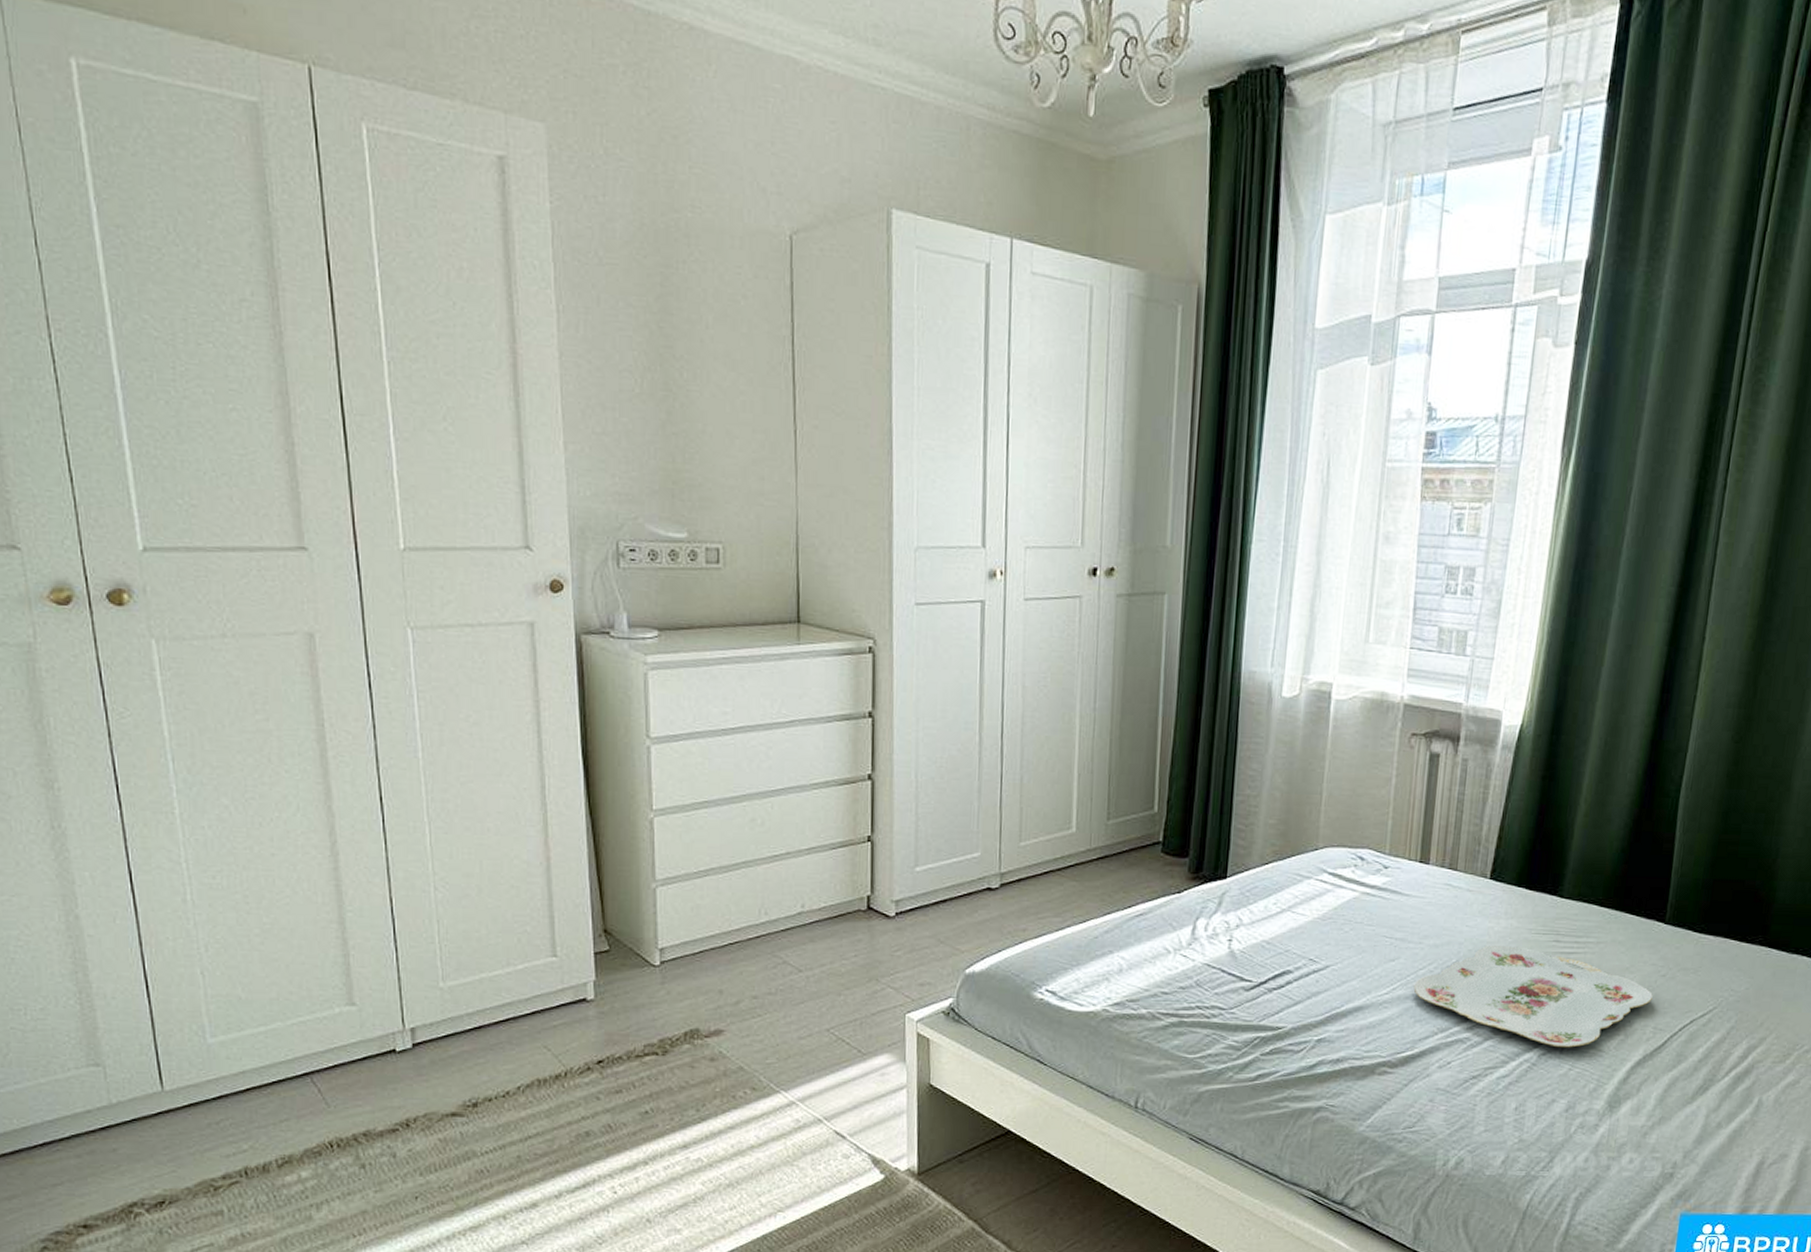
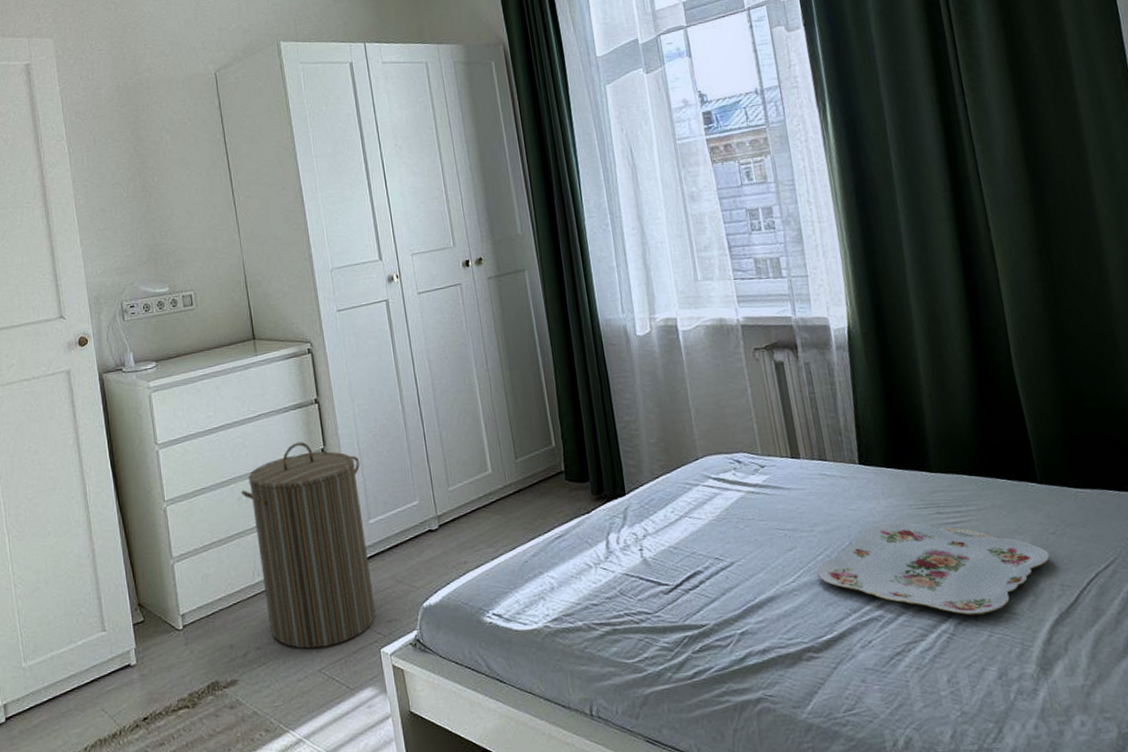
laundry hamper: none [755,762,915,1005] -> present [240,442,376,649]

